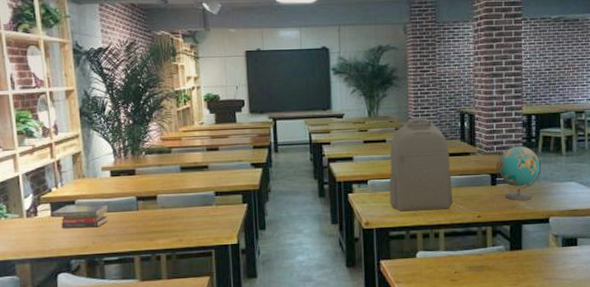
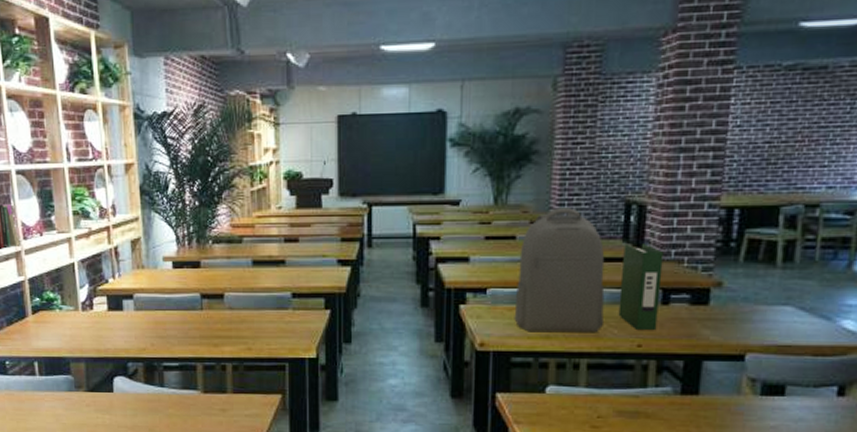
books: present [50,204,108,229] -> none [107,300,169,327]
binder: none [462,142,490,205] -> present [618,244,664,330]
globe: present [496,145,542,200] -> none [671,250,742,327]

